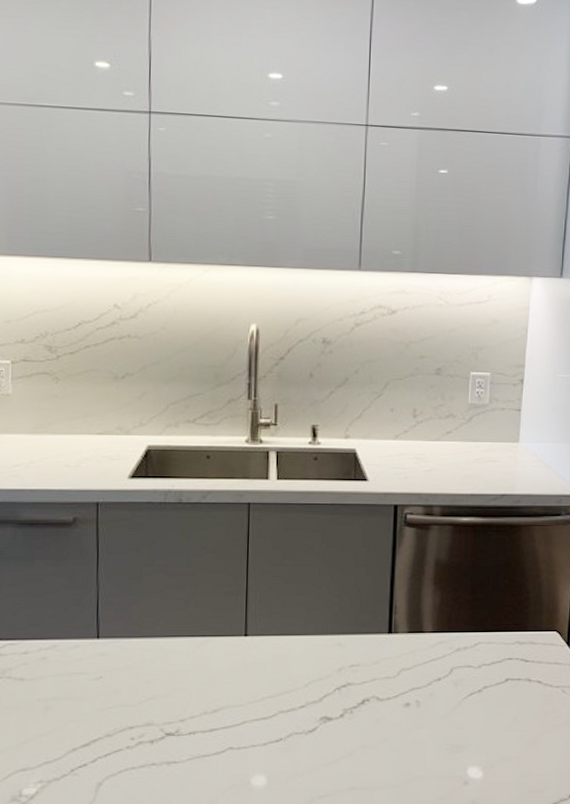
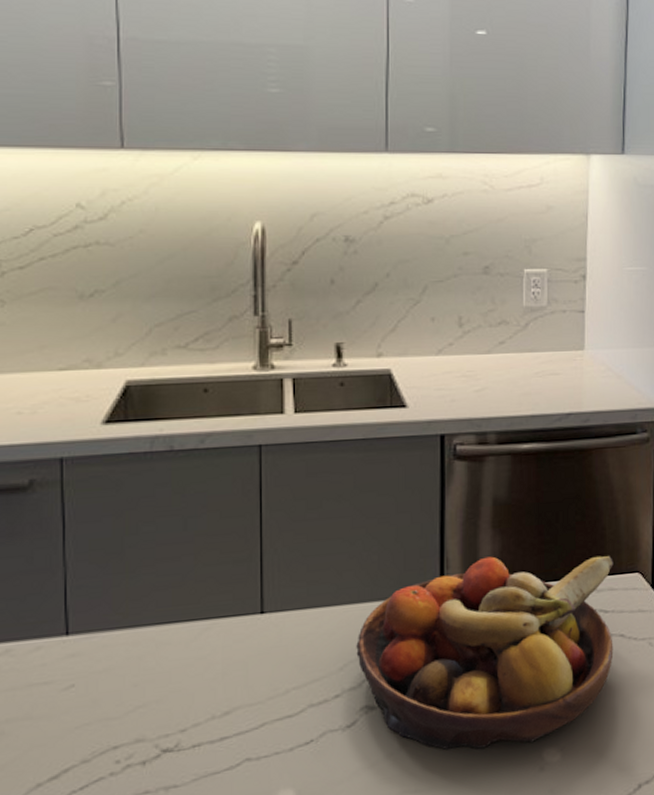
fruit bowl: none [319,607,535,761] -> present [356,556,614,750]

